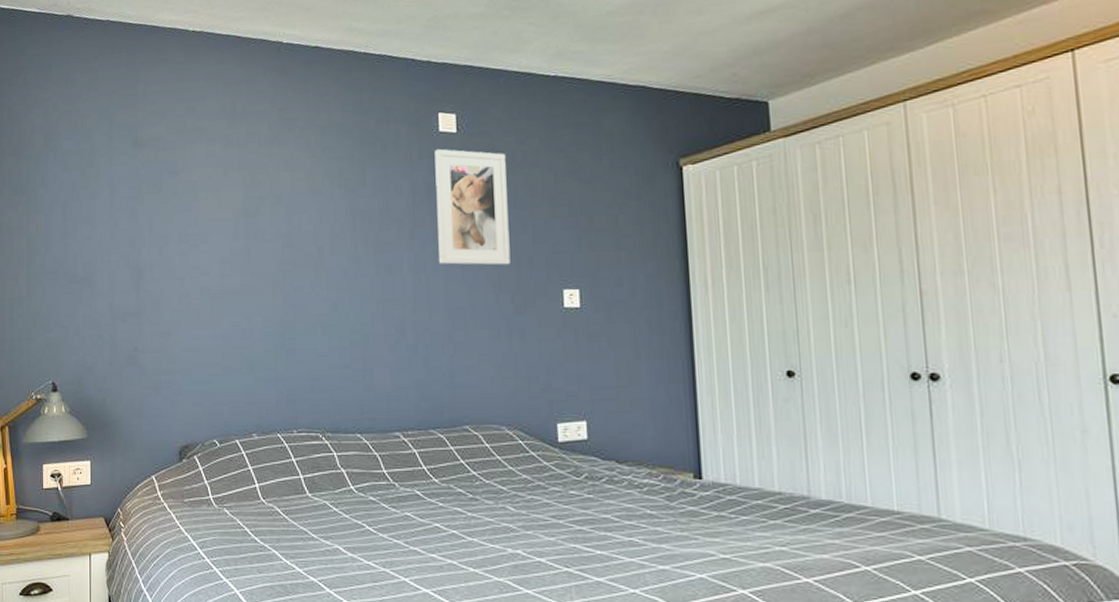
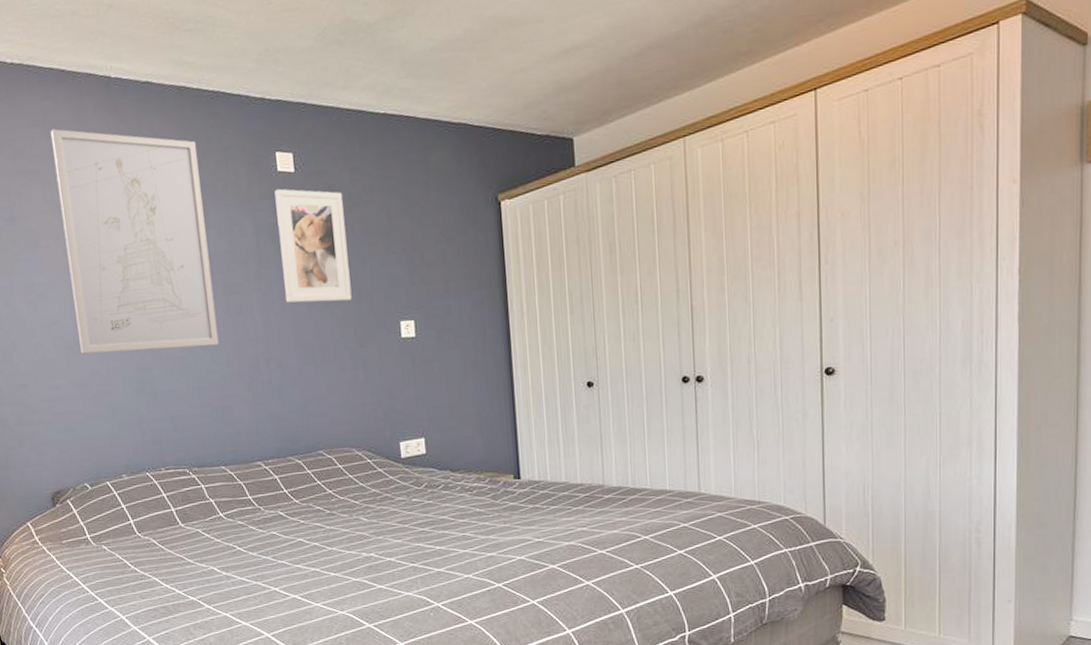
wall art: none [220,89,365,307] -> present [50,128,219,355]

